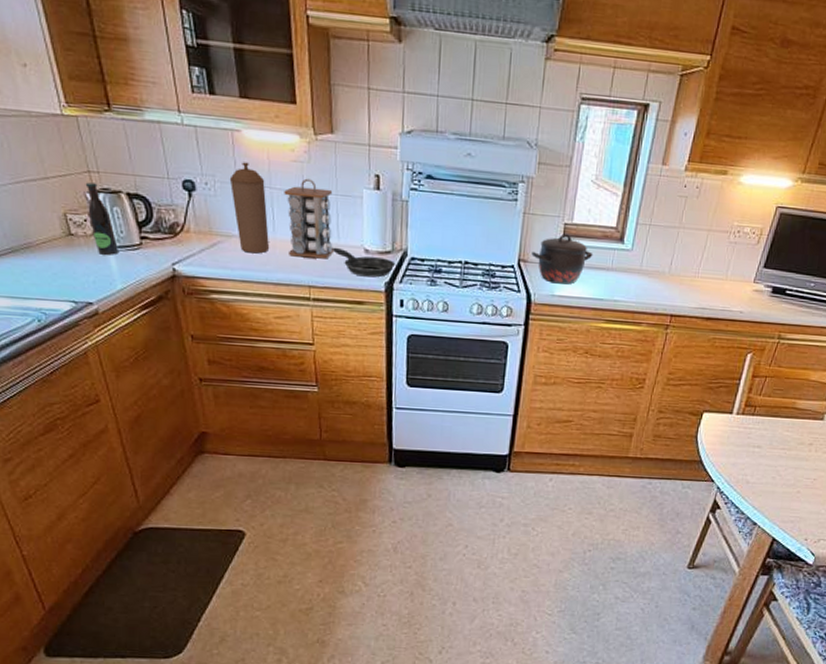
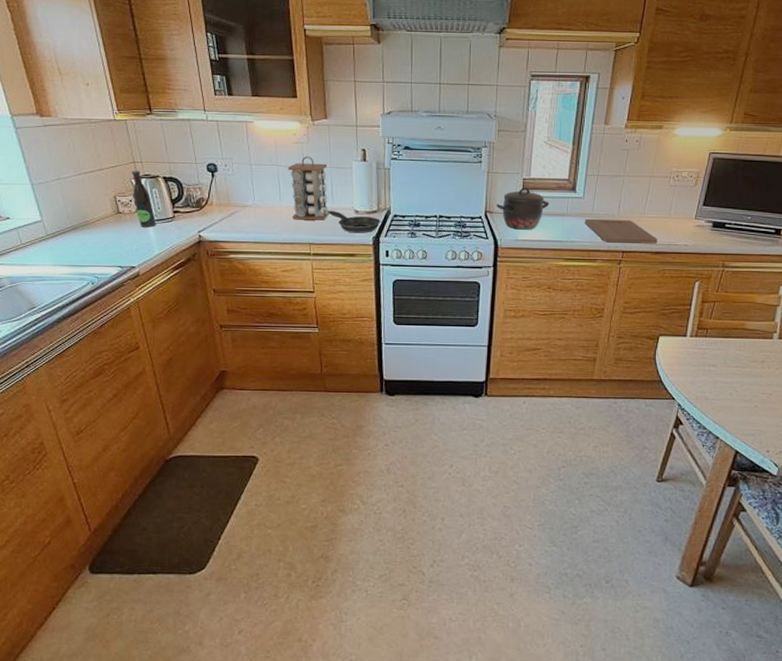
canister: present [229,162,269,254] -> none [244,146,276,219]
cutting board: none [630,275,711,308] -> present [584,218,658,244]

